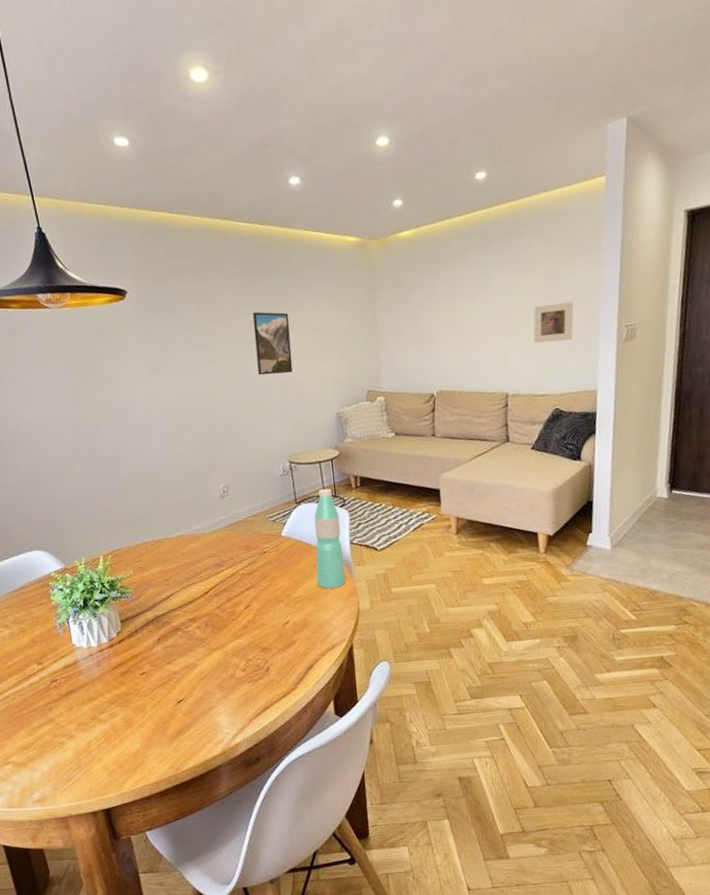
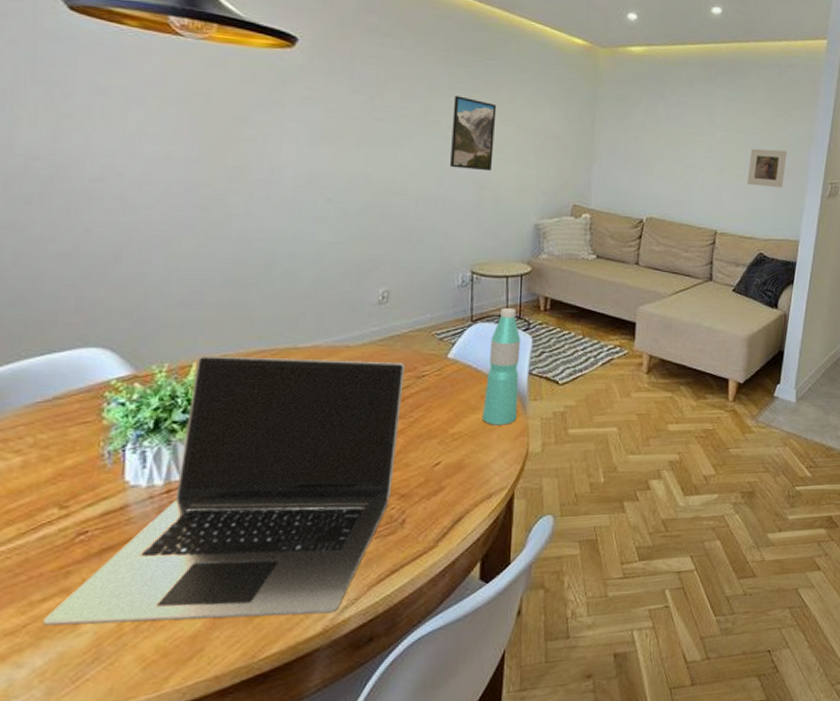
laptop: none [43,543,255,744] -> present [43,355,405,626]

